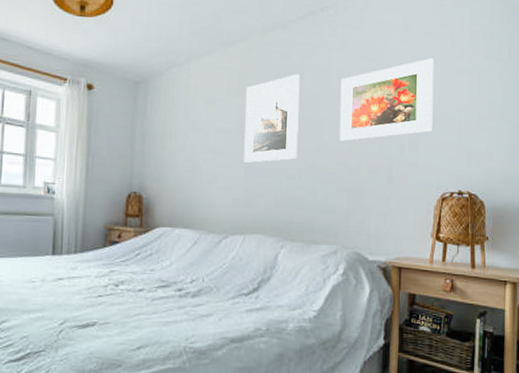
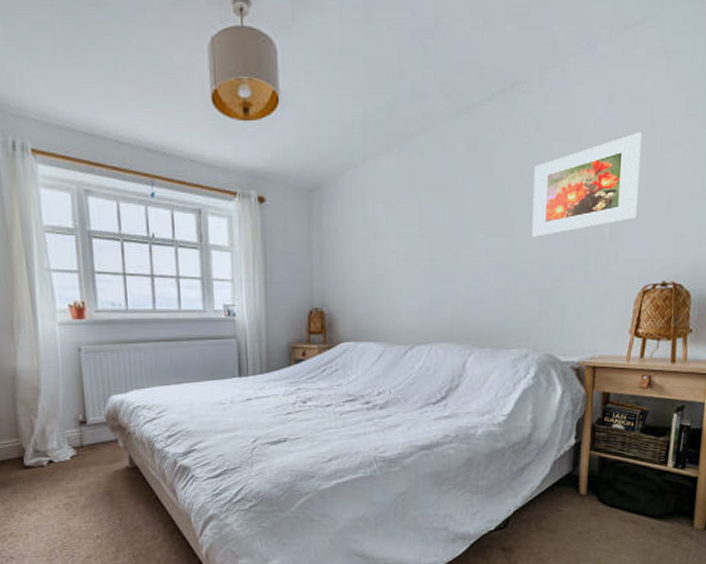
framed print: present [244,73,300,163] -> none [428,164,489,268]

